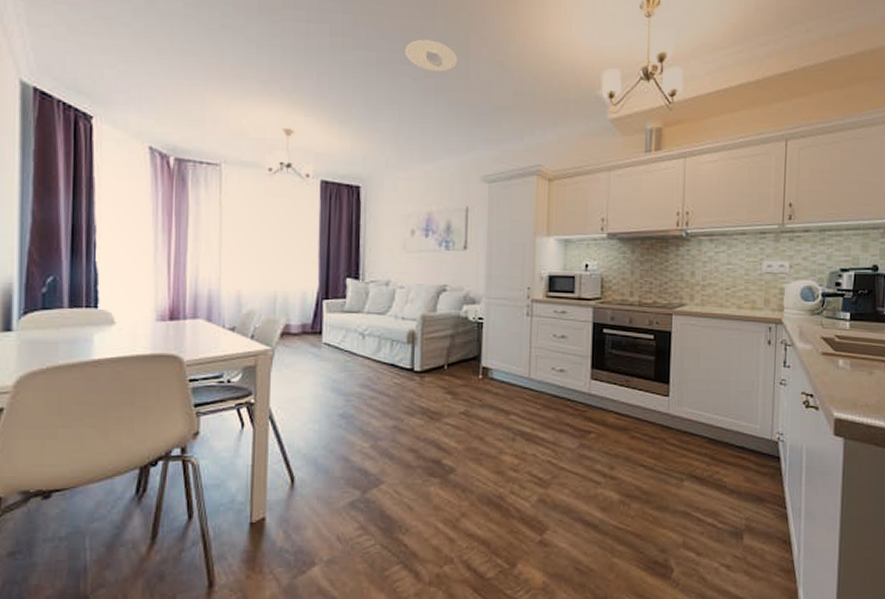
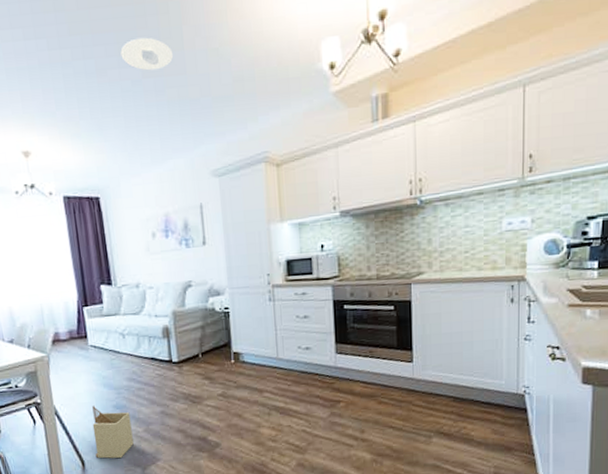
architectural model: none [308,412,357,476] -> present [92,405,134,459]

